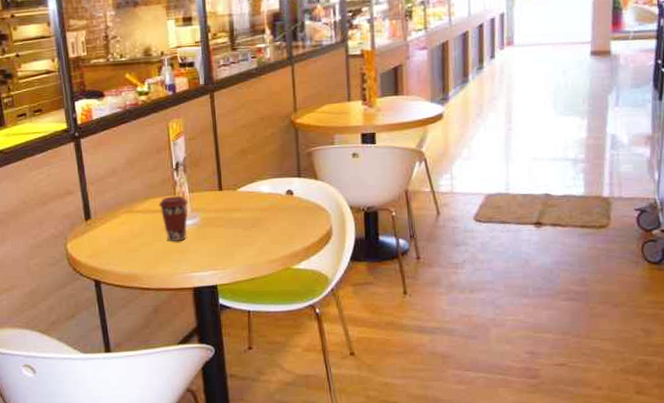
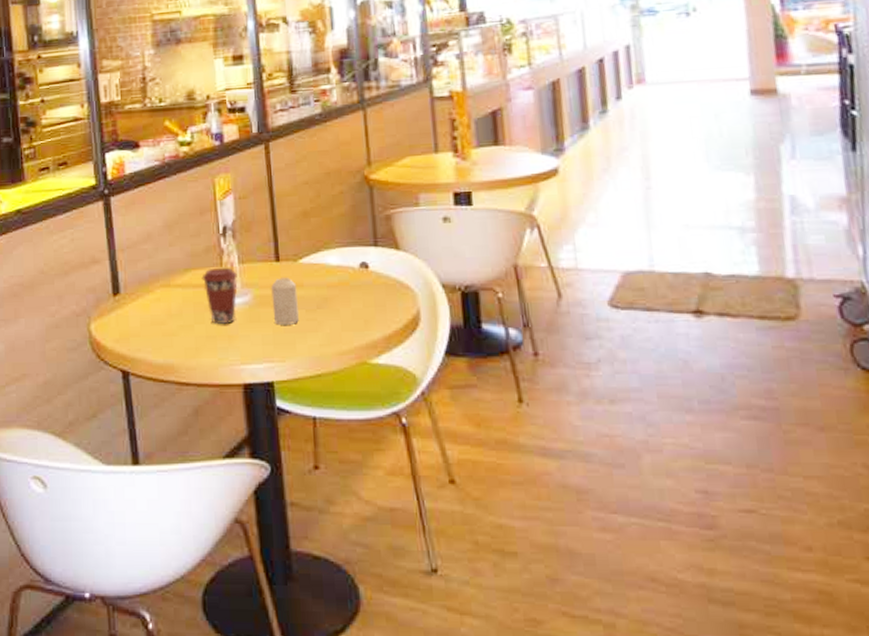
candle: none [215,203,237,241] -> present [271,277,299,325]

